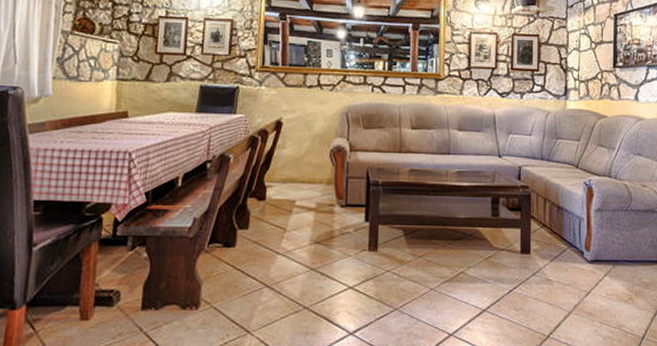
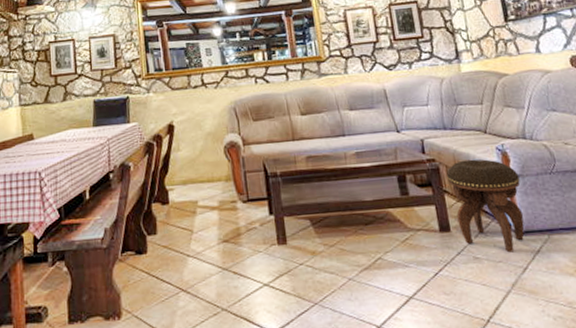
footstool: none [536,190,599,278] -> present [446,159,525,253]

